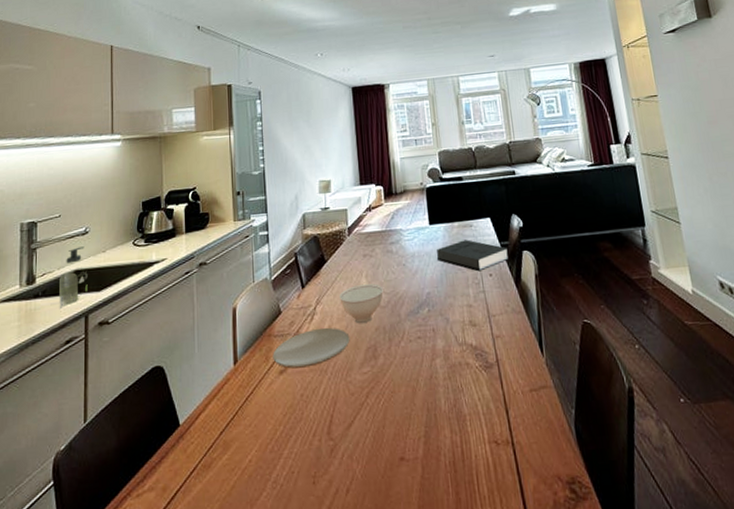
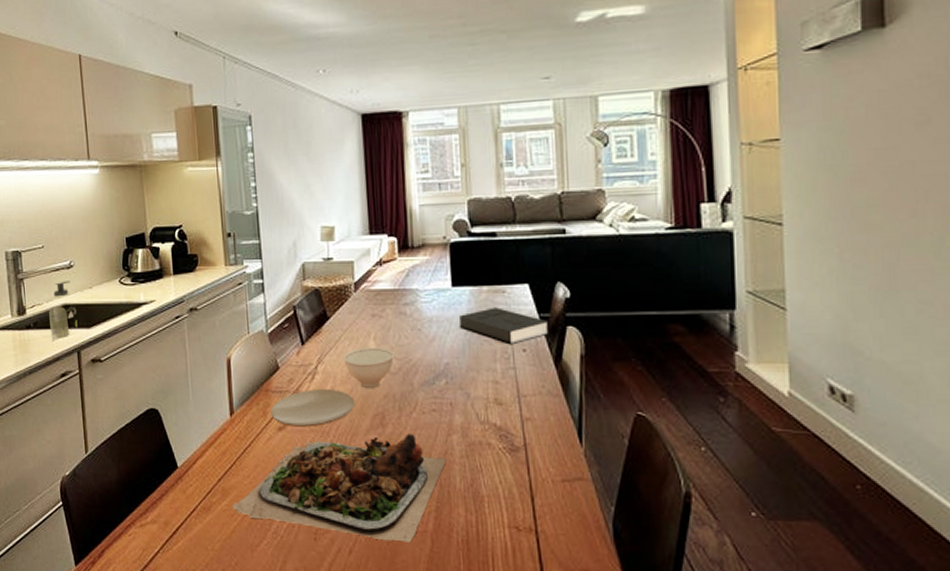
food platter: none [232,362,432,474] -> present [231,433,447,543]

